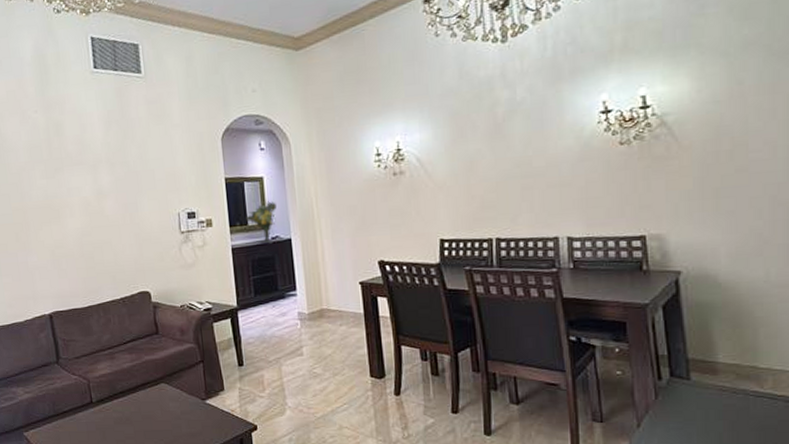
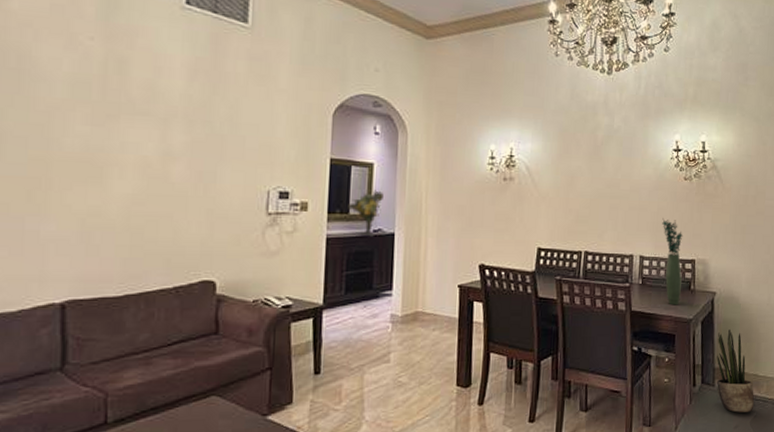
vase: none [593,192,629,290] -> present [662,218,683,305]
potted plant: none [690,314,755,411] -> present [716,330,755,413]

